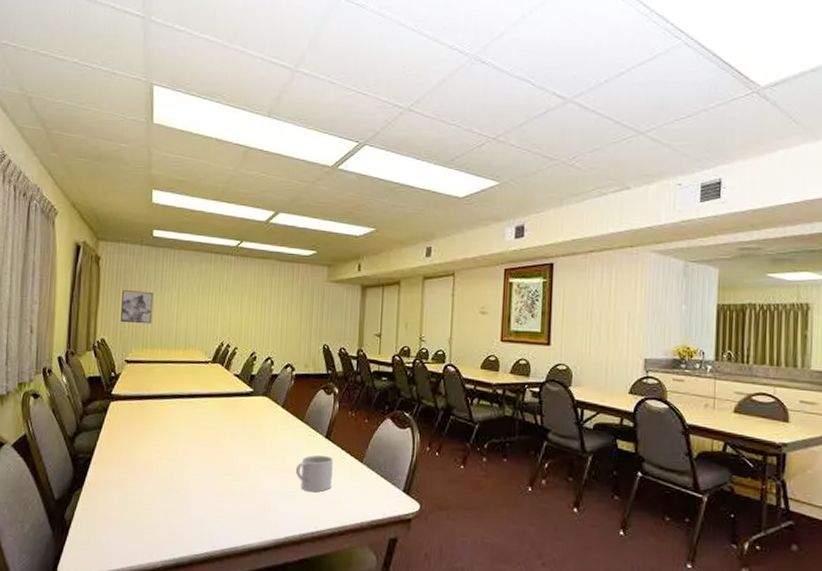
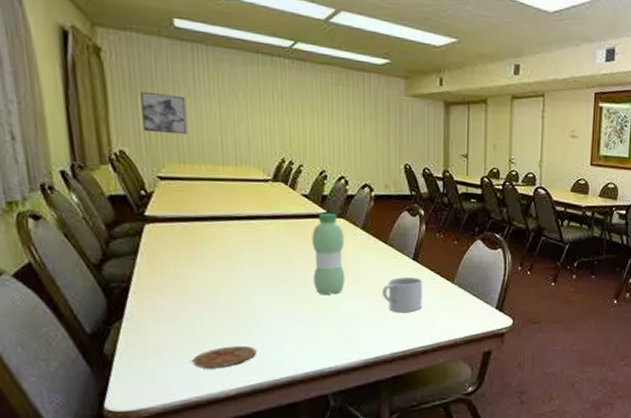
coaster: none [130,518,182,539] -> present [193,346,256,367]
water bottle: none [236,392,267,471] -> present [312,213,345,295]

